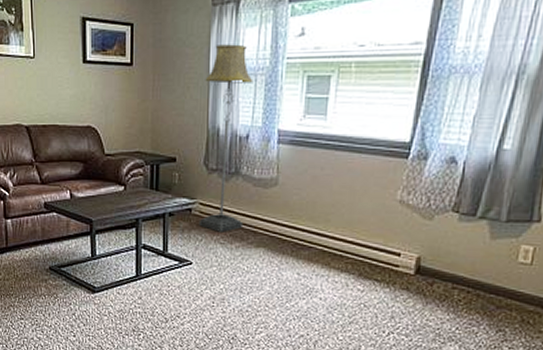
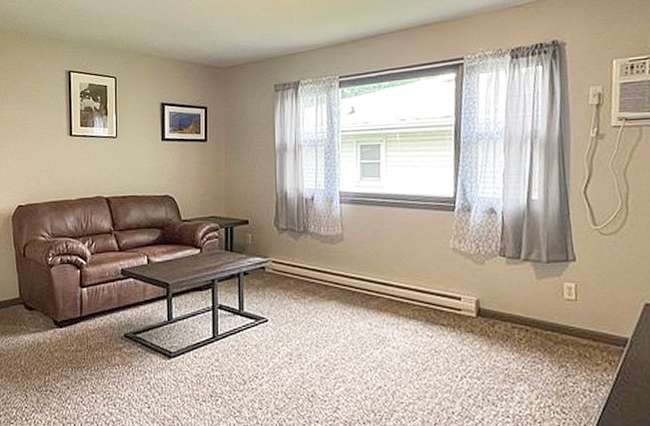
floor lamp: present [198,44,254,232] -> none [272,121,315,288]

